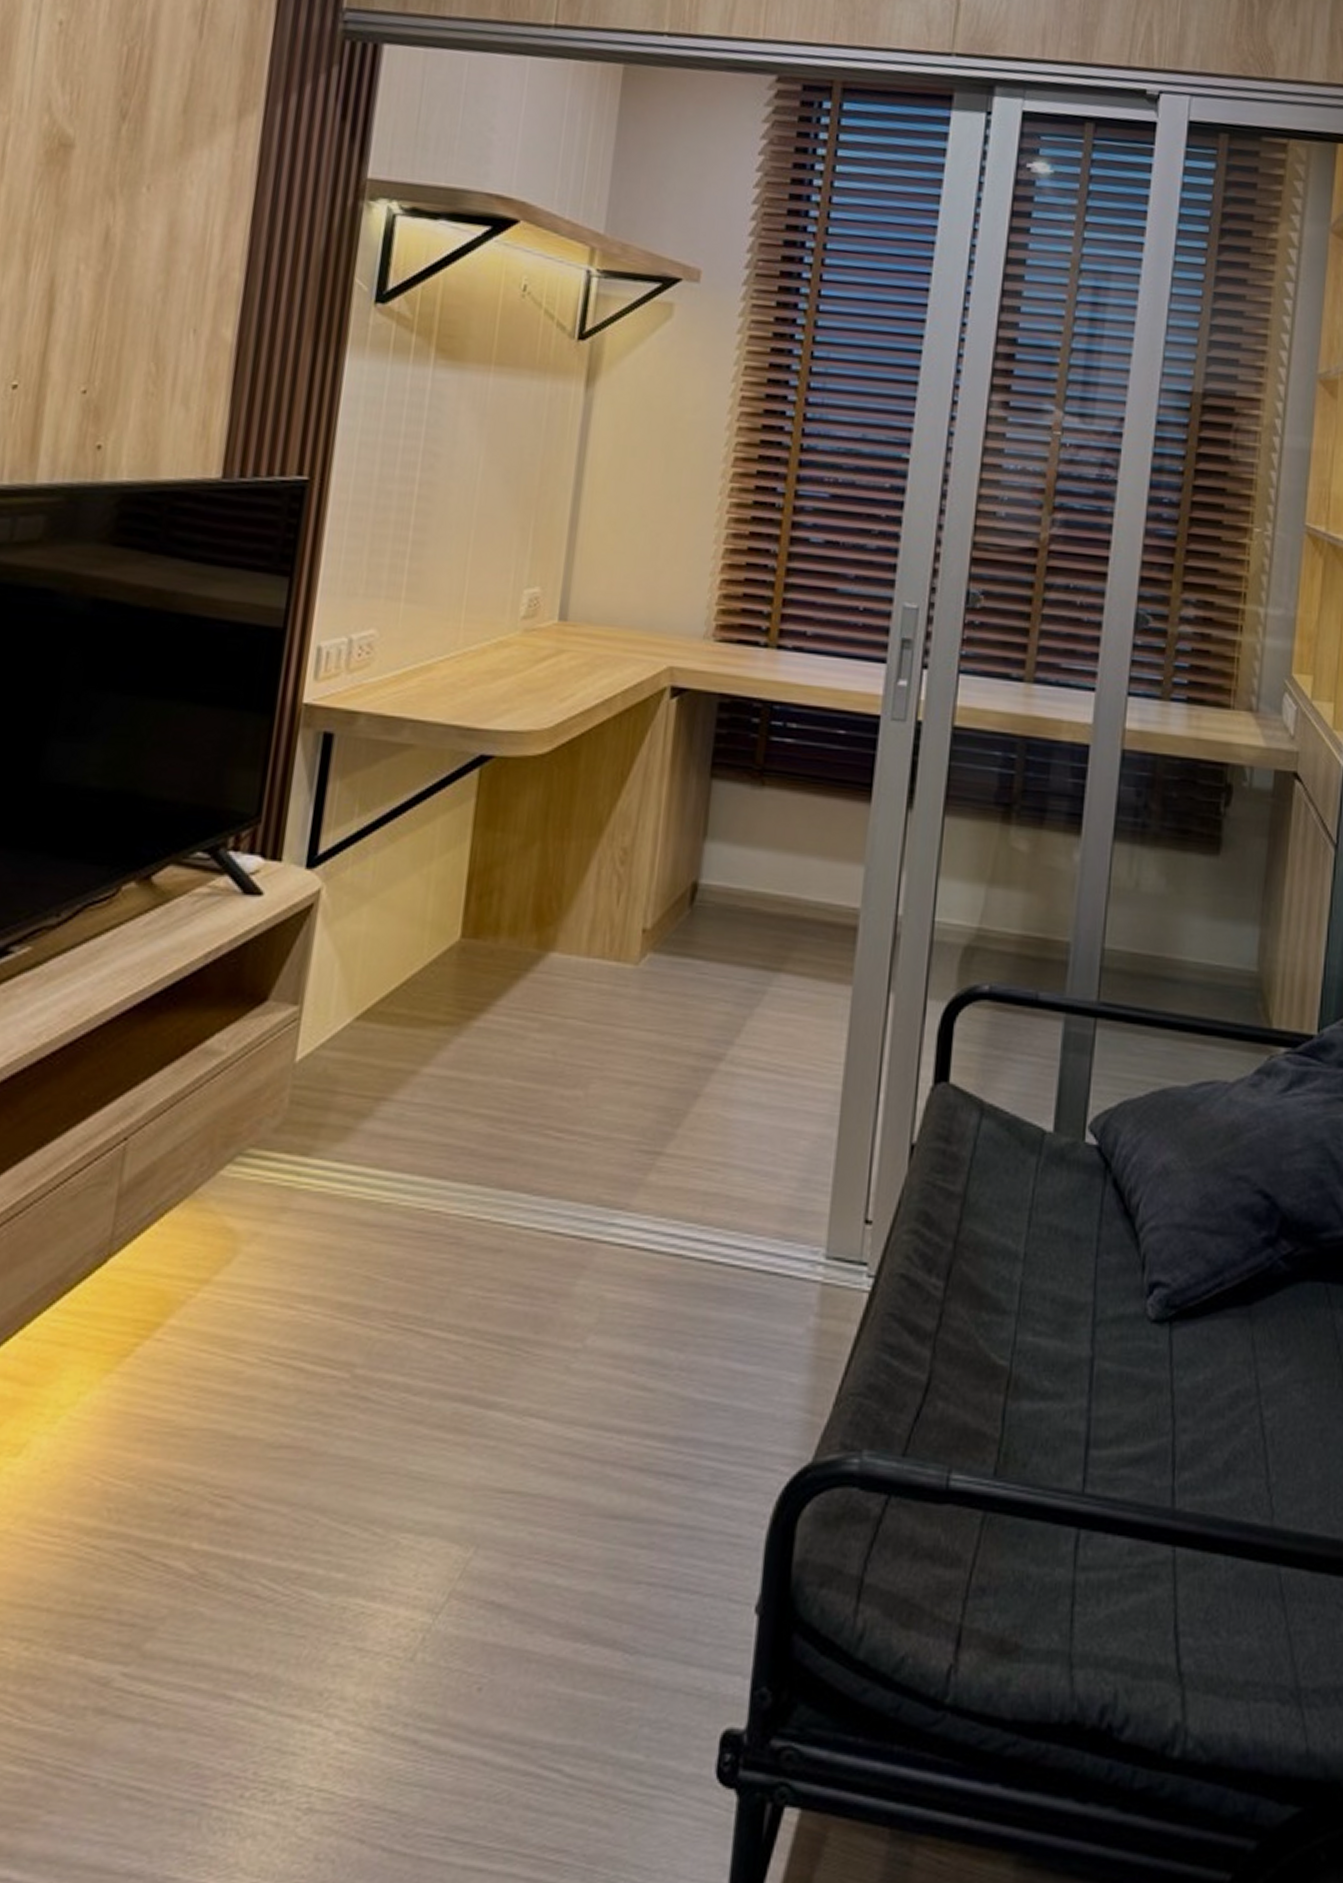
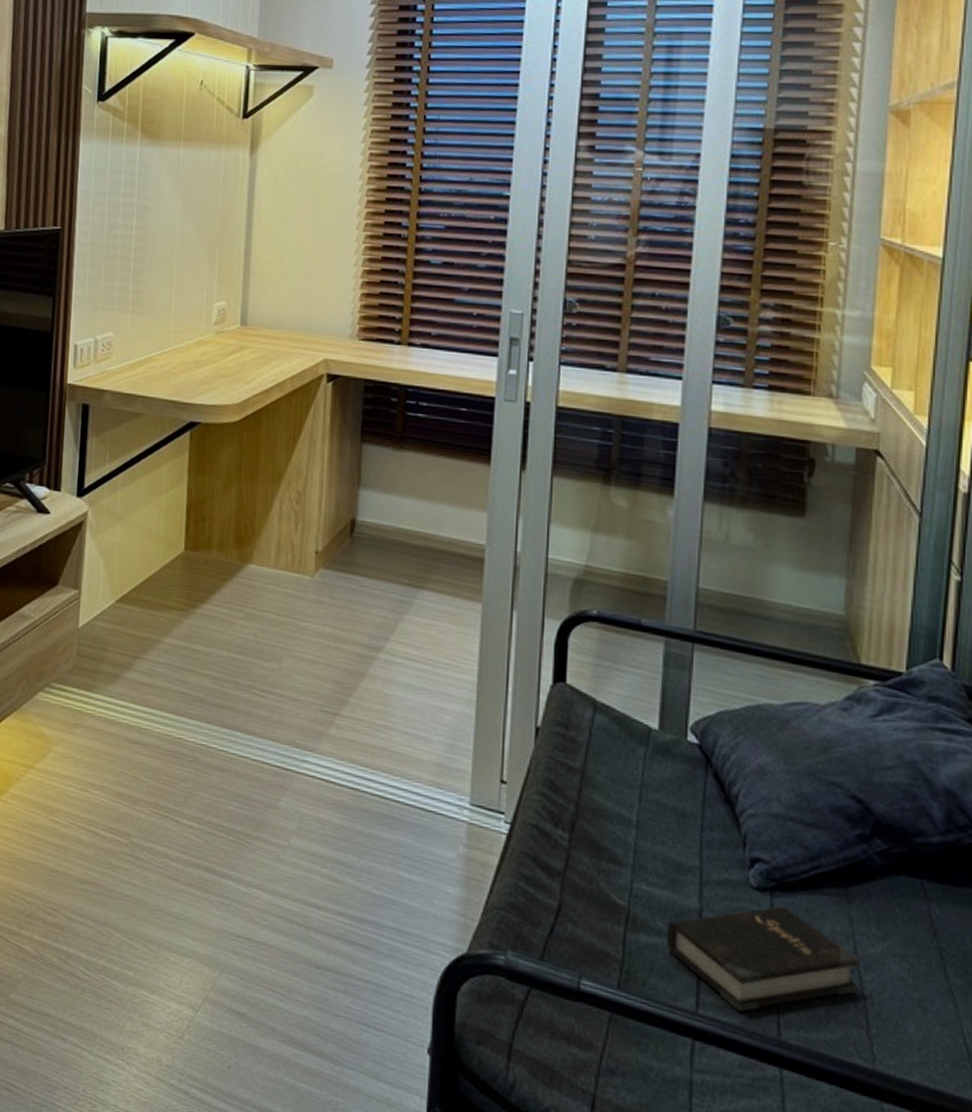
hardback book: none [1052,1338,1261,1483] -> present [666,905,859,1012]

